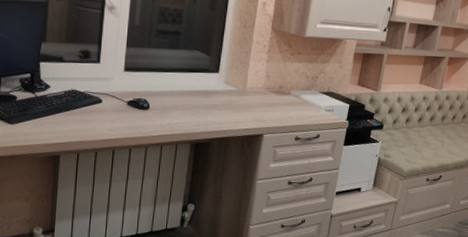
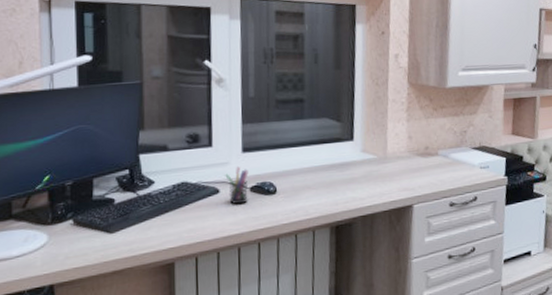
pen holder: none [108,83,128,115] -> present [225,167,248,205]

